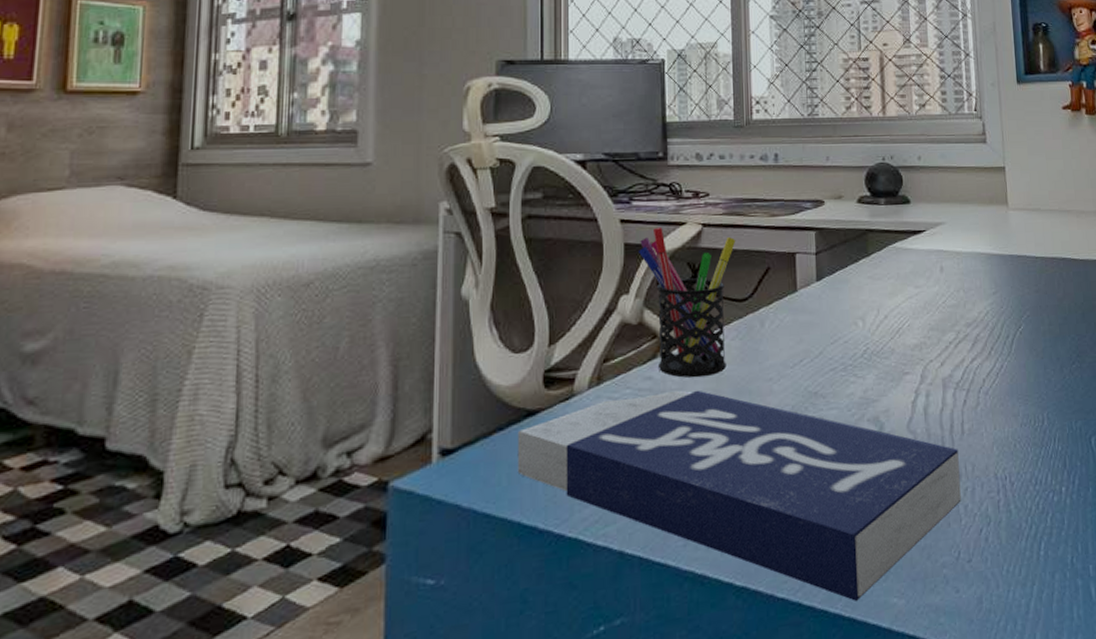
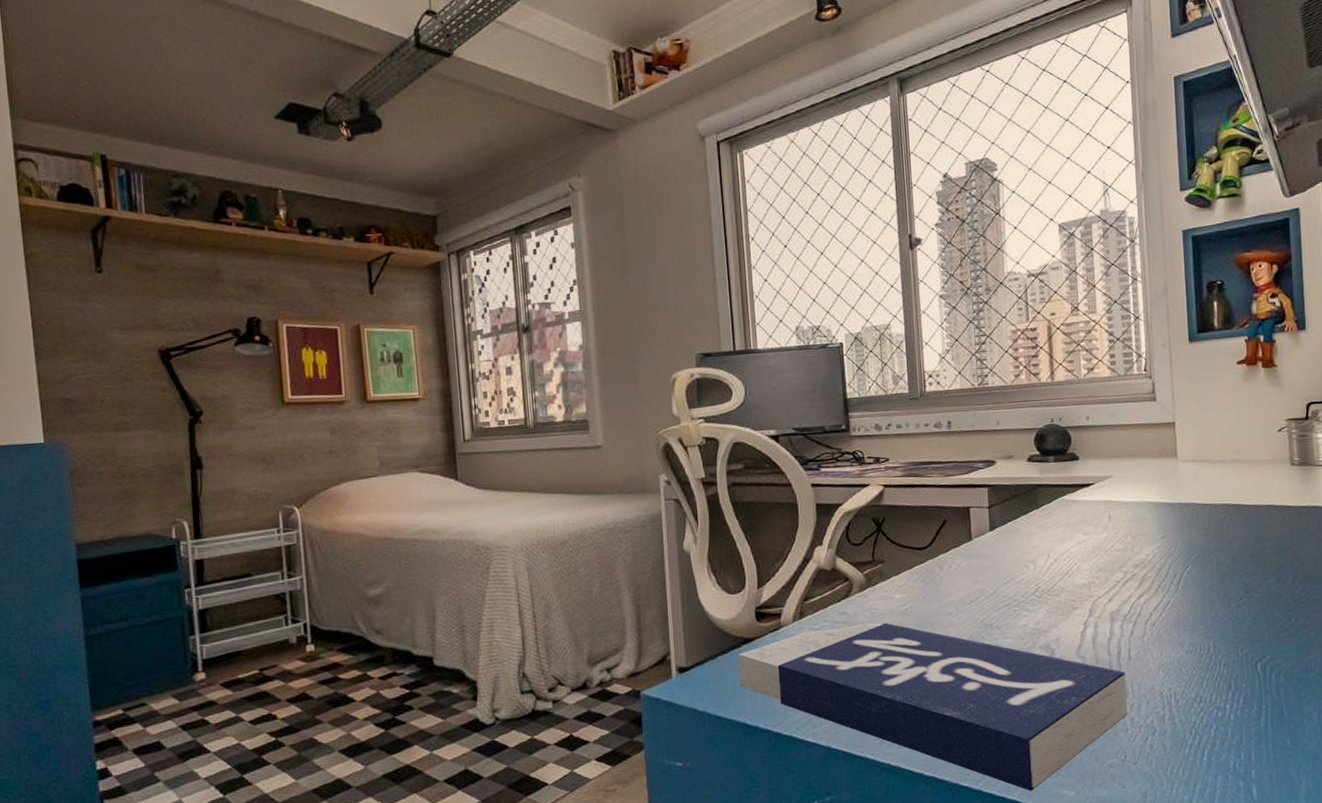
pen holder: present [639,227,736,378] -> none [829,489,915,613]

